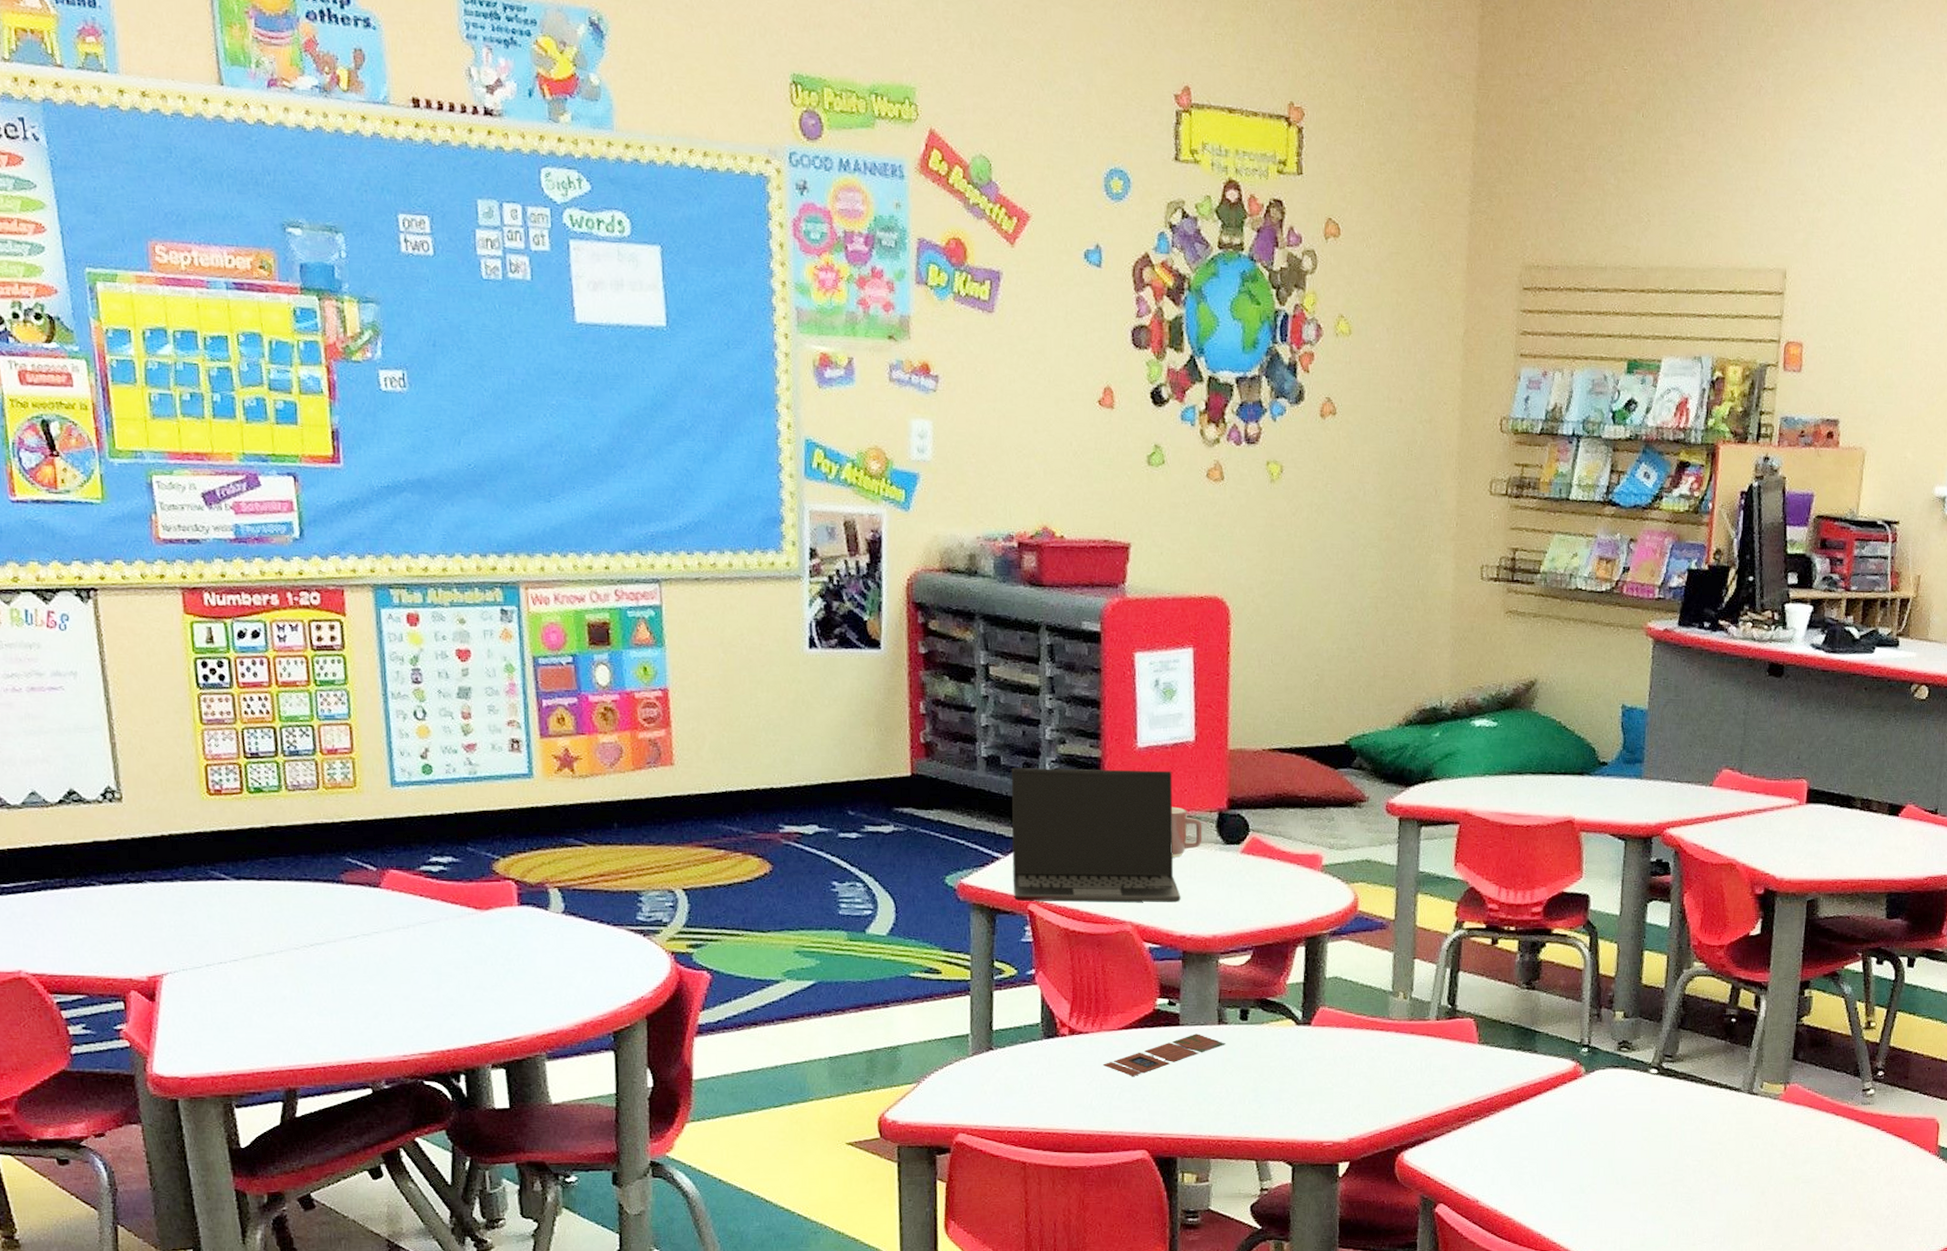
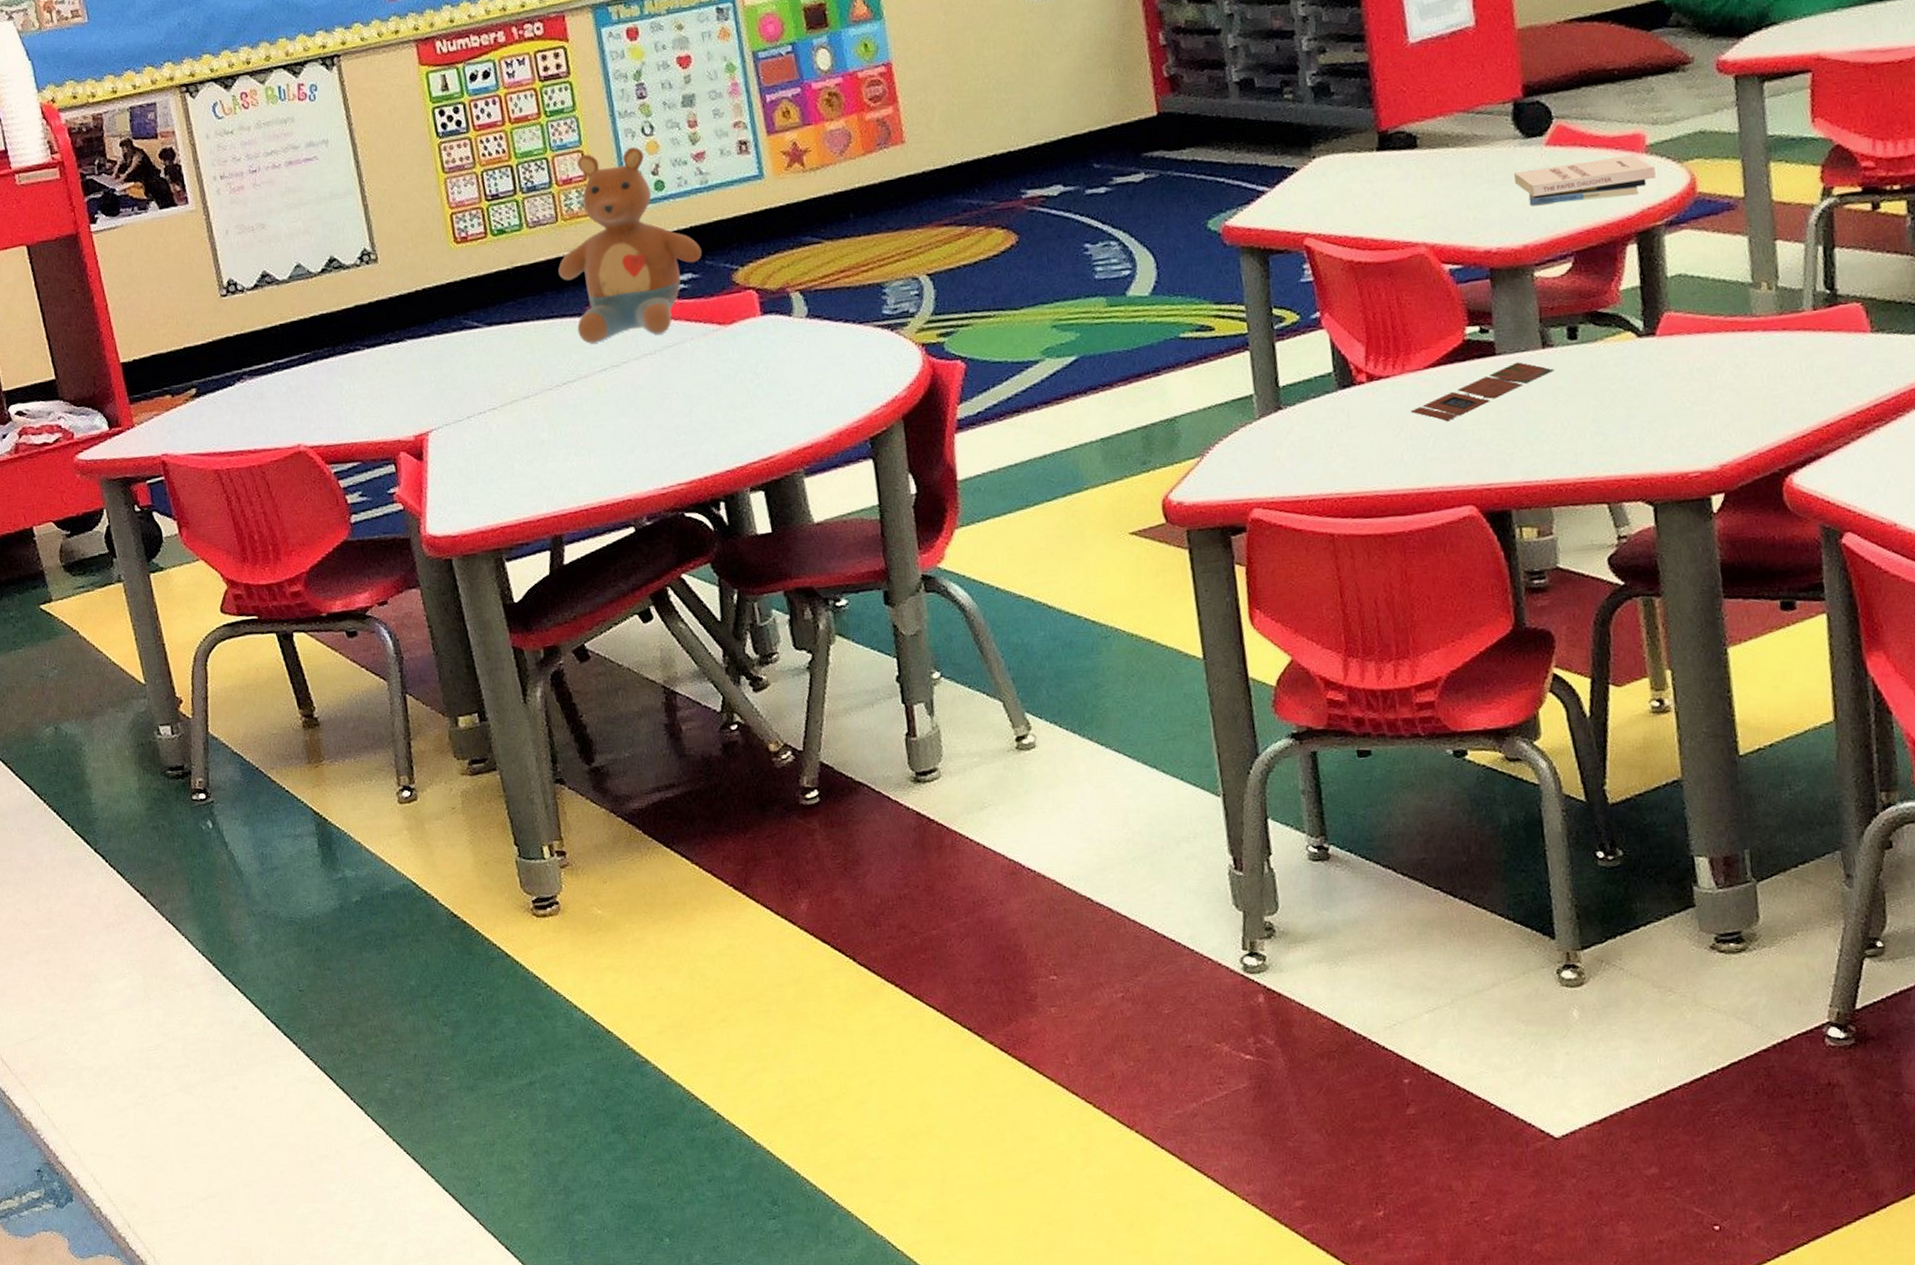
stuffed toy: none [315,728,464,910] -> present [558,146,702,344]
laptop: present [1011,767,1181,902] -> none [1267,63,1481,237]
mug: present [1171,806,1202,858] -> none [1456,103,1498,163]
books: none [1211,871,1327,905] -> present [1513,154,1656,205]

